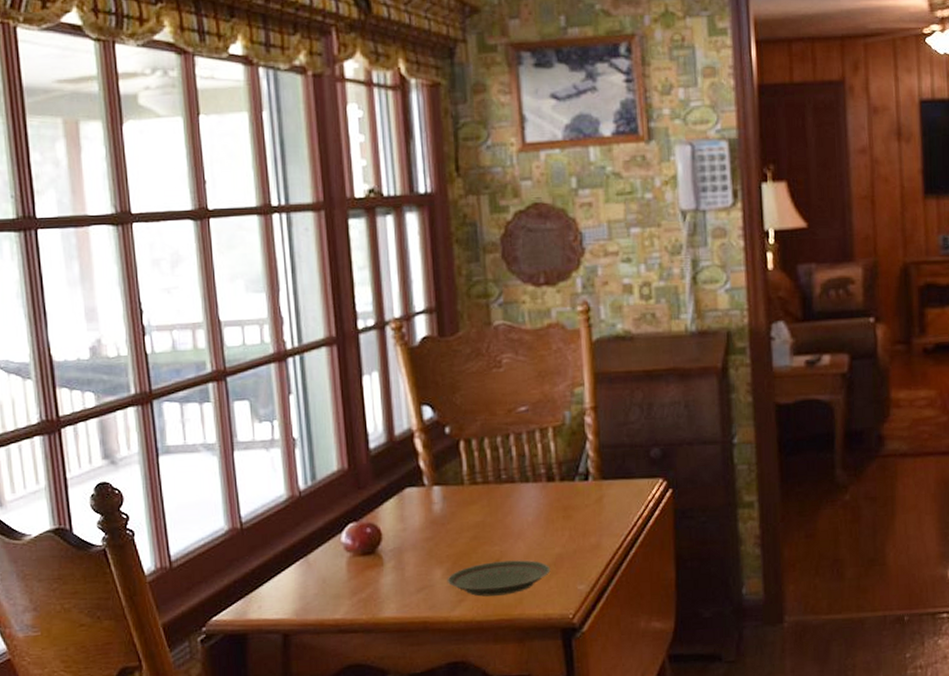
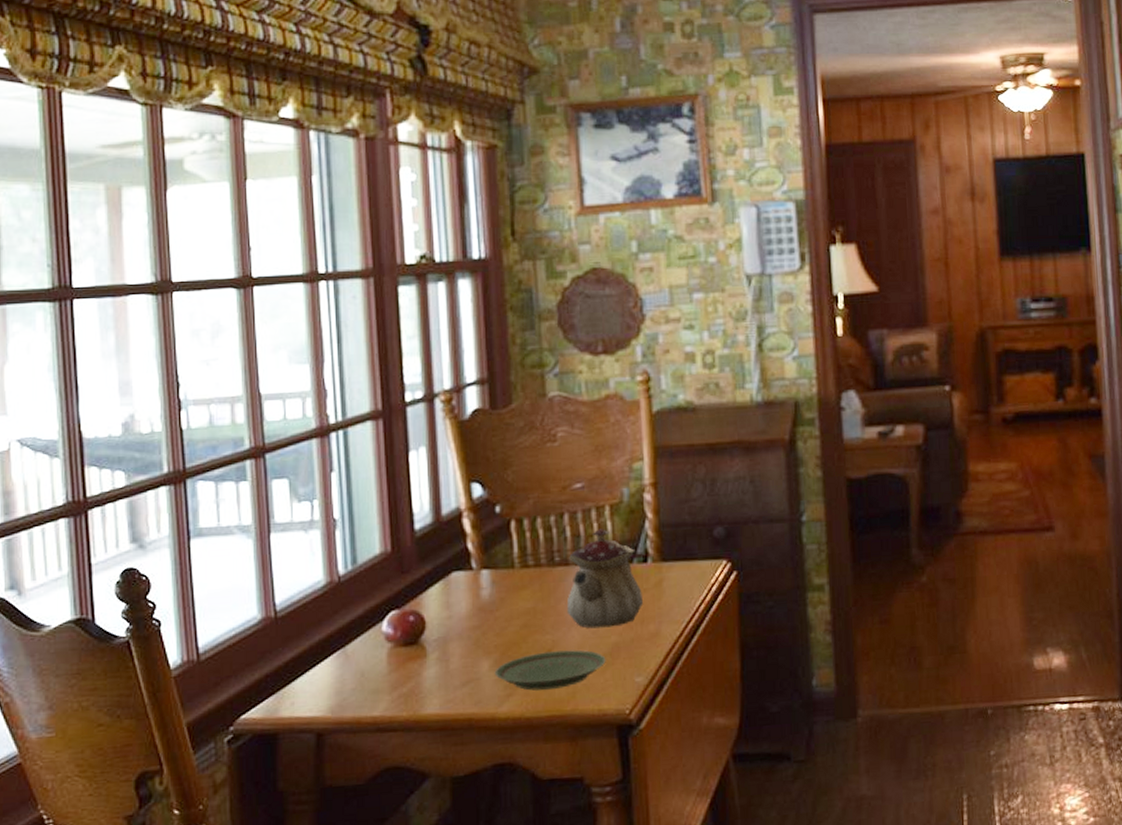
teapot: none [513,449,585,541] -> present [566,529,644,629]

